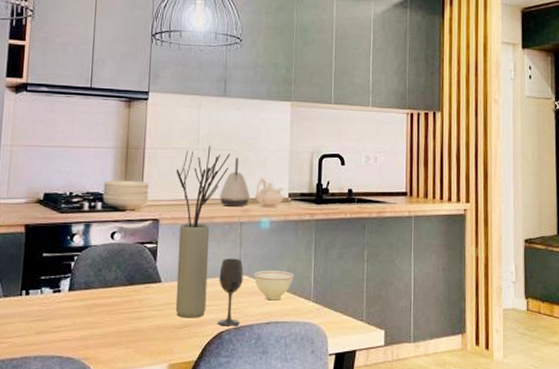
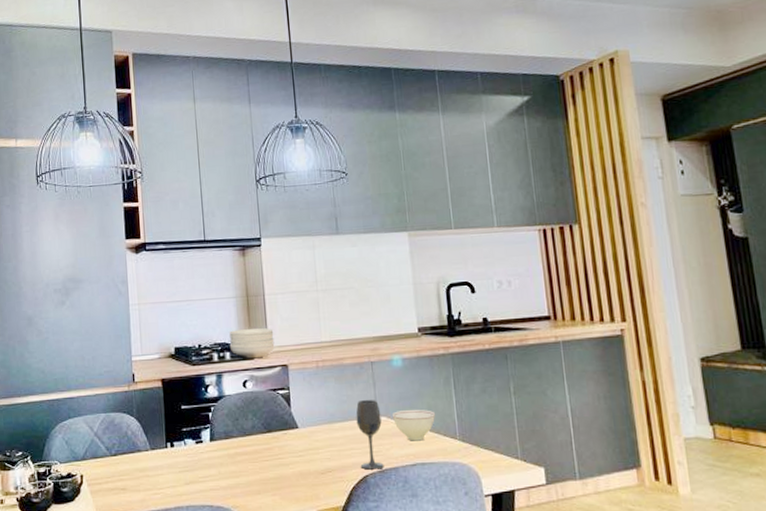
vase: present [175,145,231,318] -> none [298,285,352,463]
kettle: present [219,157,250,207] -> none [345,295,378,347]
teapot: present [254,177,284,209] -> none [382,313,414,346]

